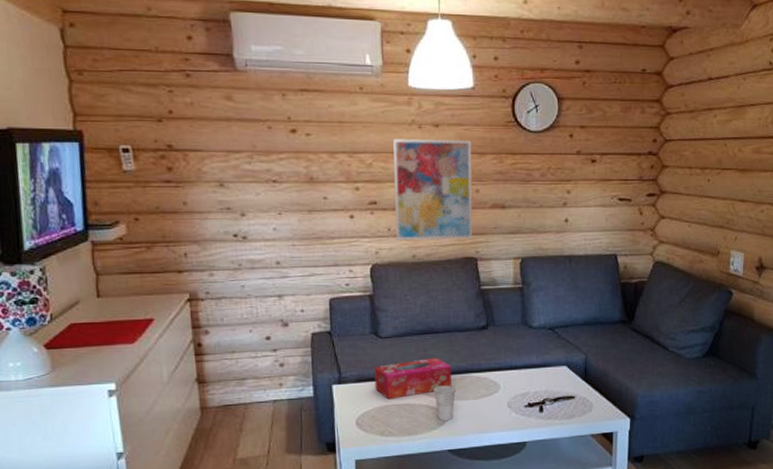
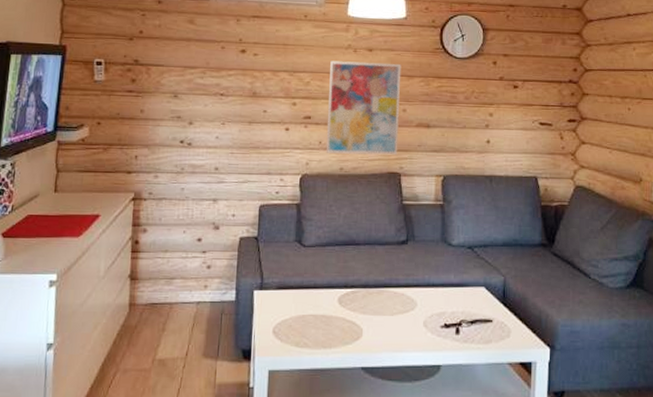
tissue box: present [374,357,452,400] -> none [294,269,369,310]
cup: present [434,385,457,422] -> none [351,299,374,337]

